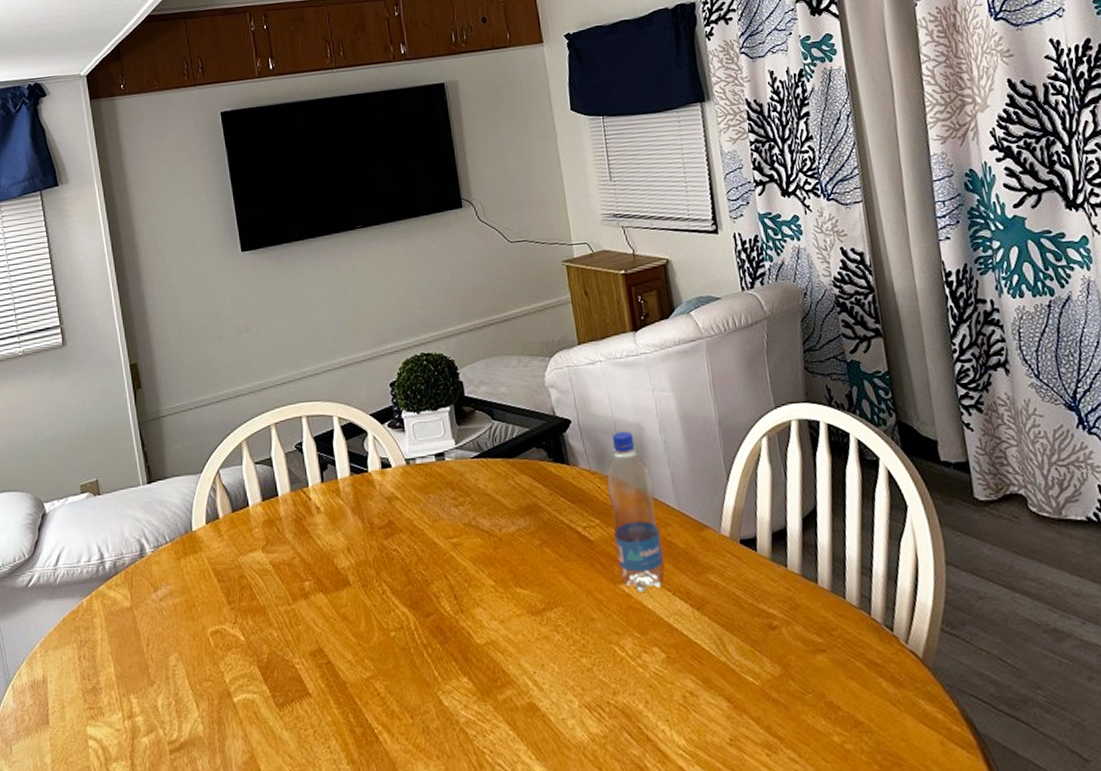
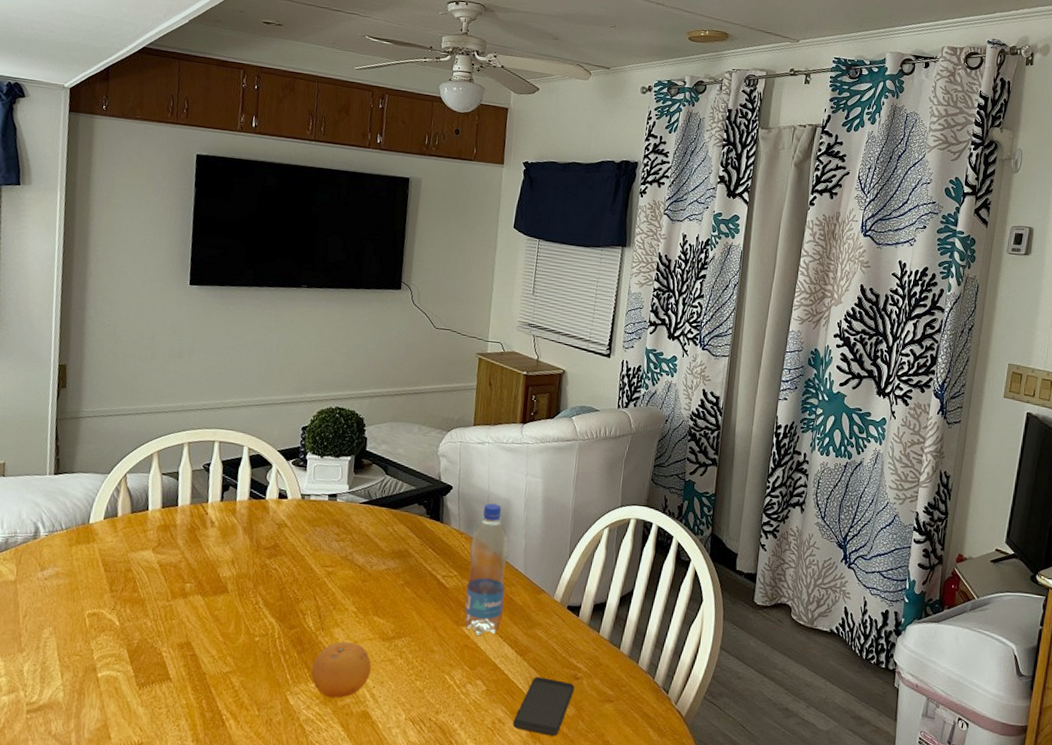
fruit: none [459,622,527,692] -> present [311,641,371,698]
mobile phone: none [707,632,774,705] -> present [512,676,575,736]

